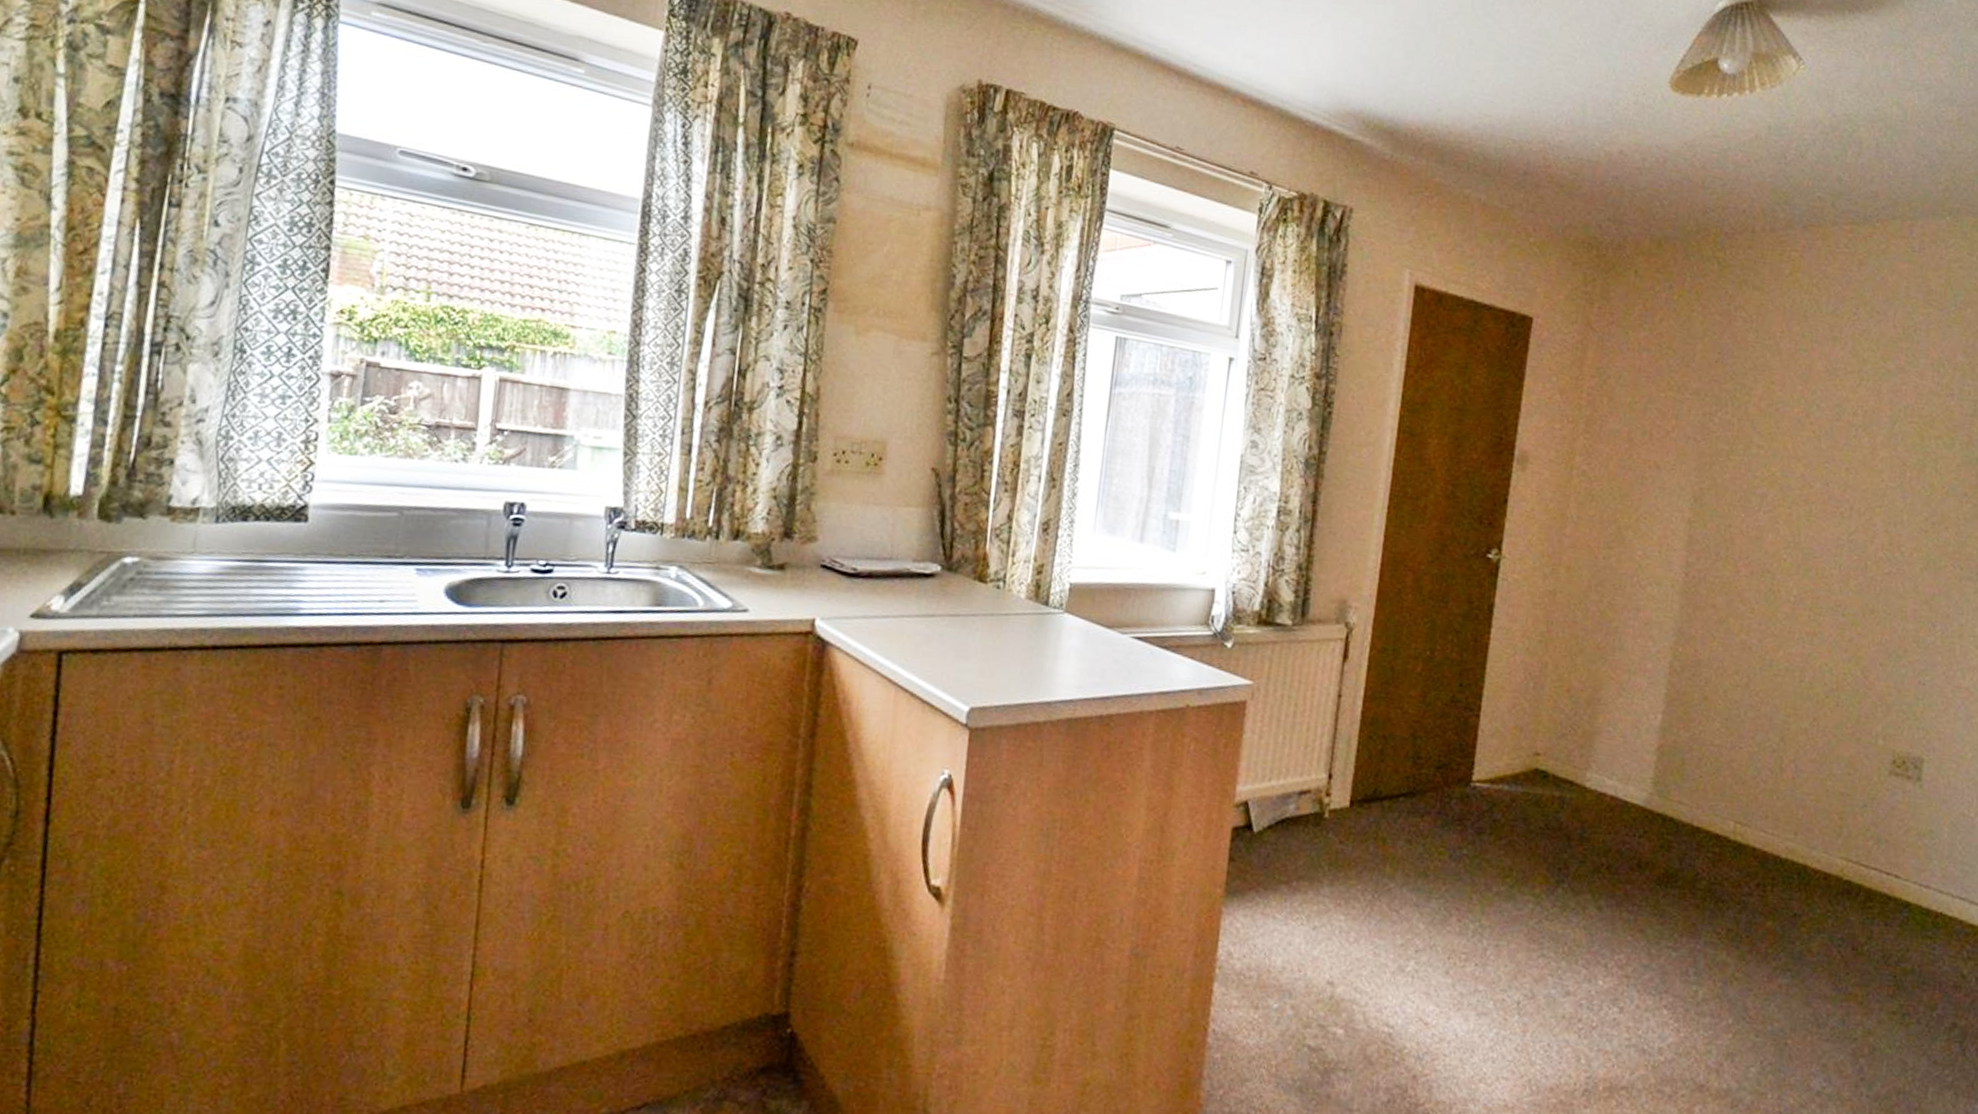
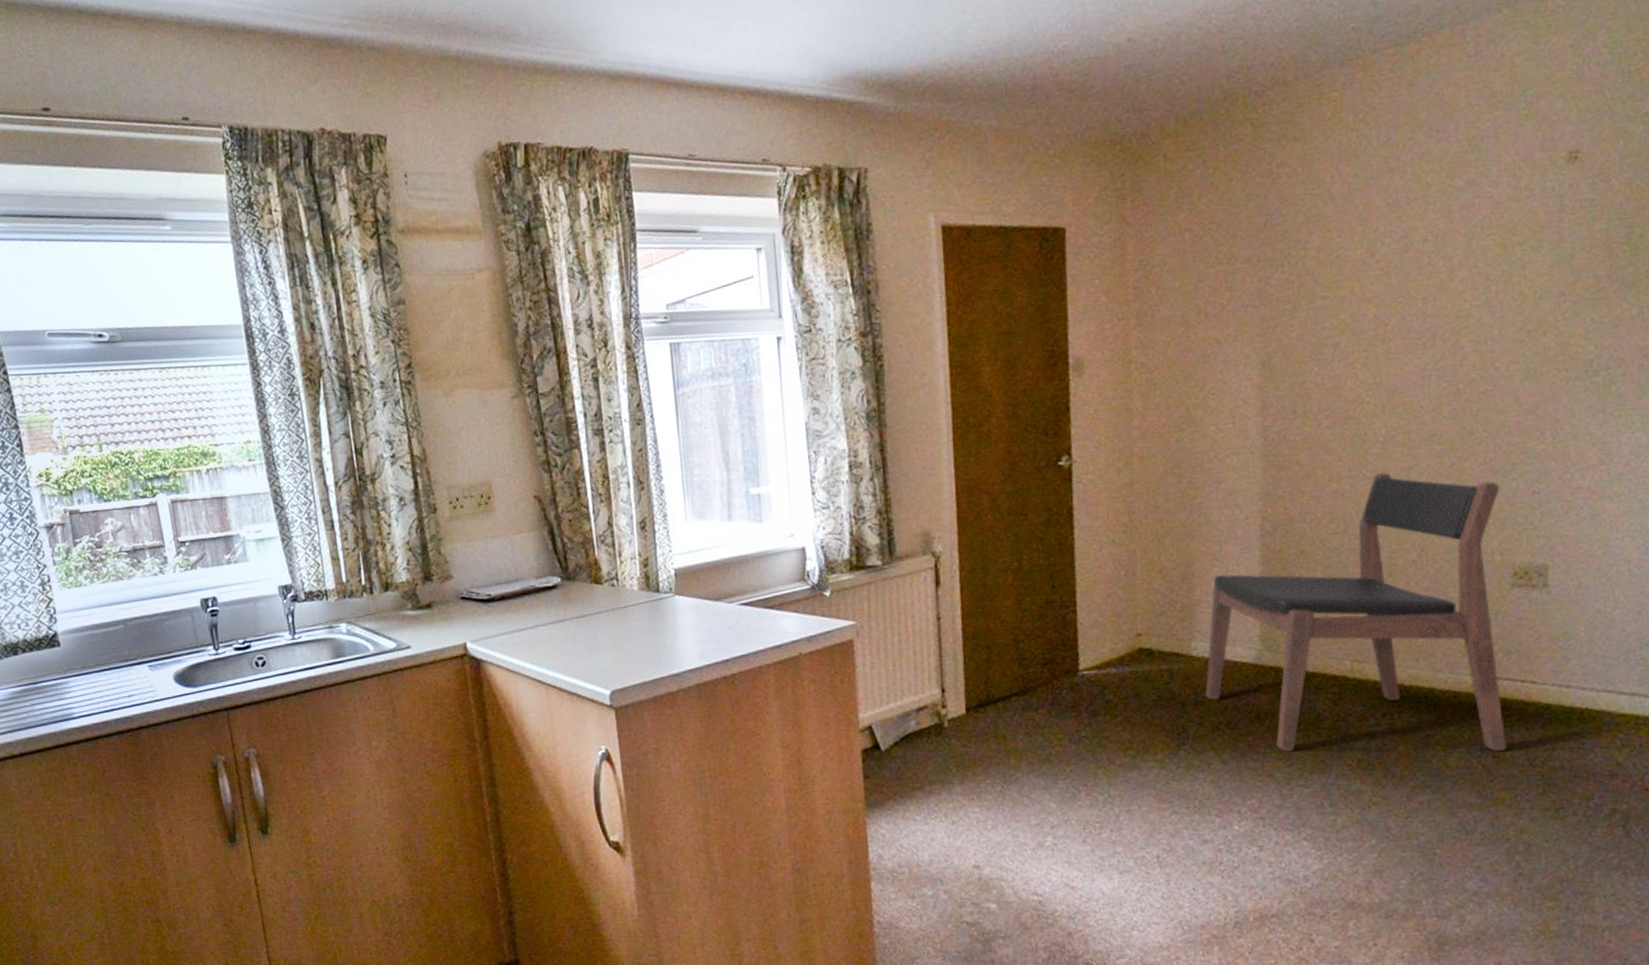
dining chair: none [1592,633,1891,945] -> present [1205,473,1506,752]

